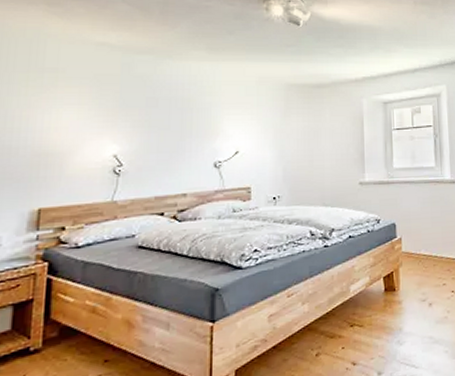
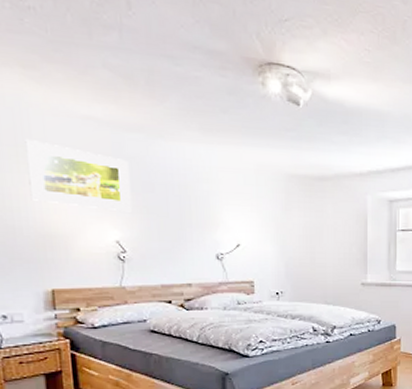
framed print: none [33,64,135,127] -> present [25,138,131,212]

